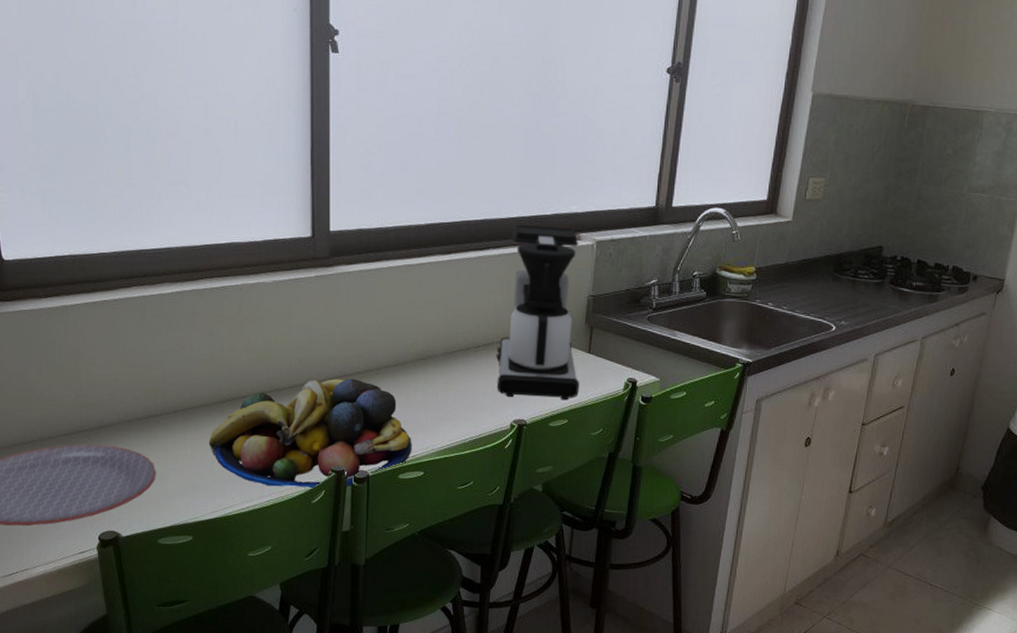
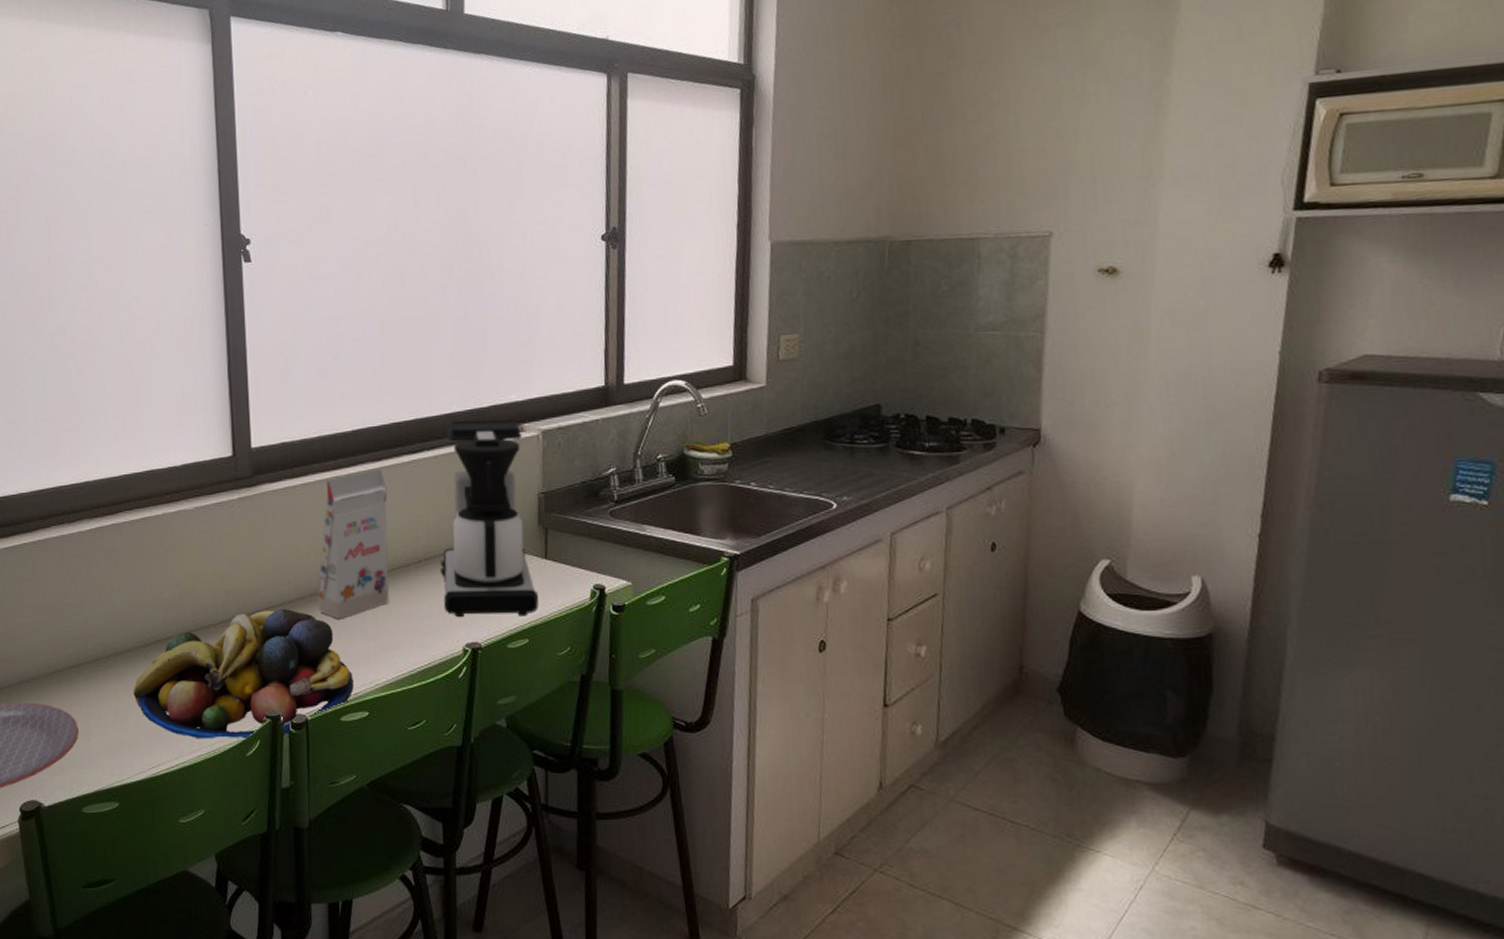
gift box: none [383,261,454,391] -> present [316,468,389,619]

